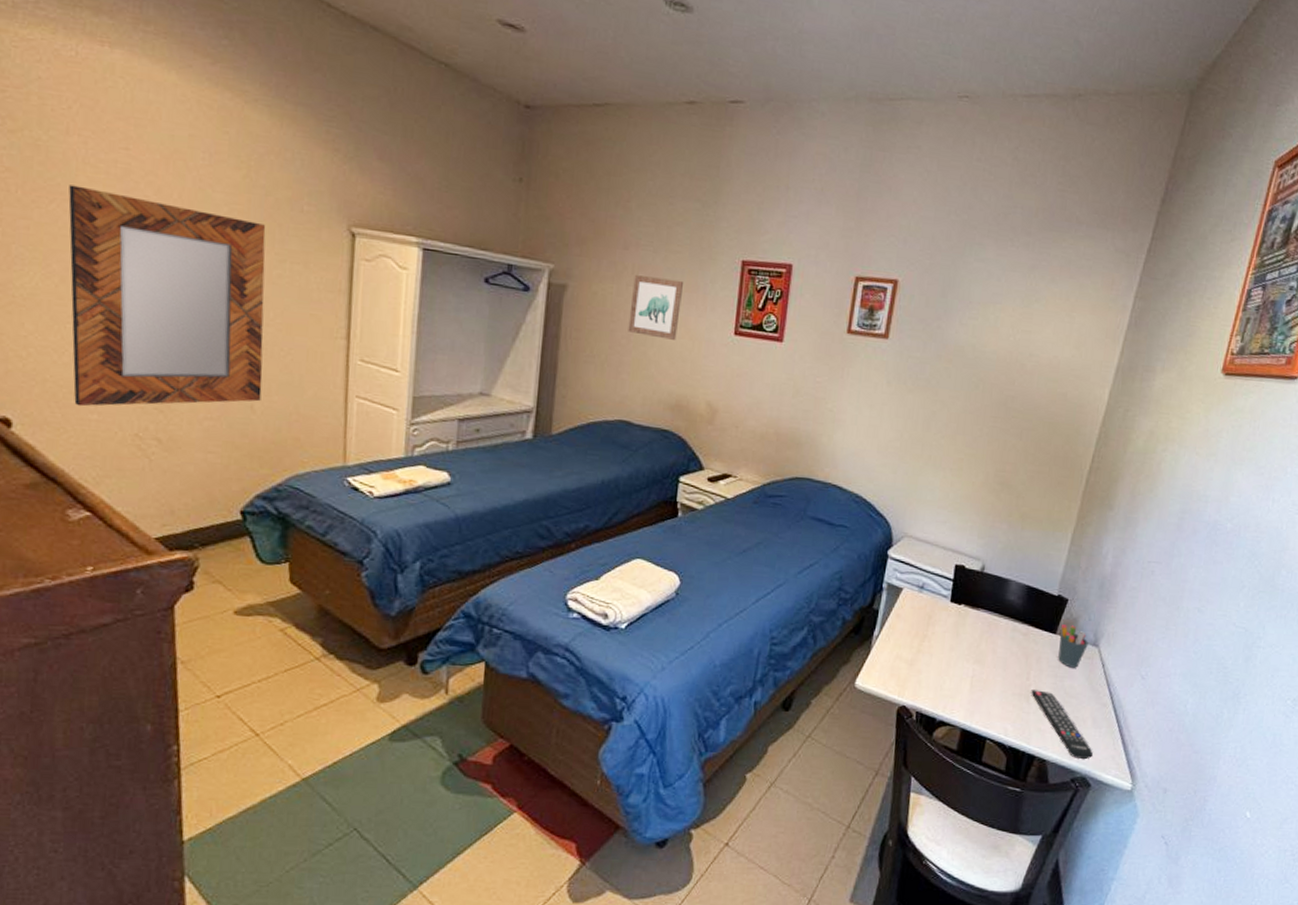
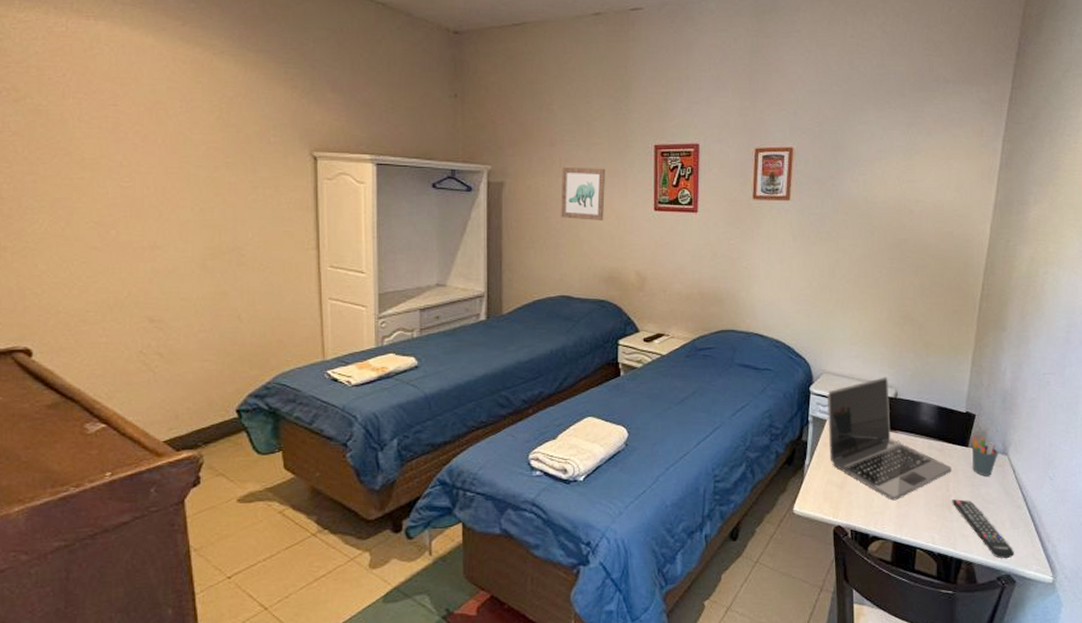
home mirror: present [68,185,266,407] -> none [68,141,247,332]
laptop: none [901,547,1035,685] -> present [827,377,952,501]

